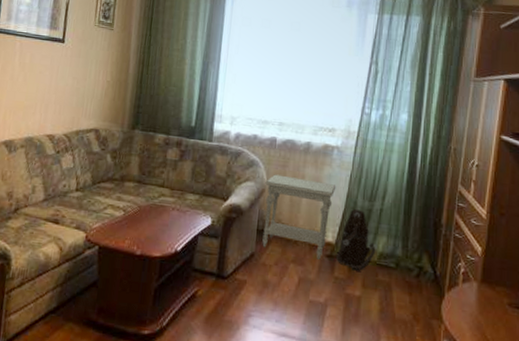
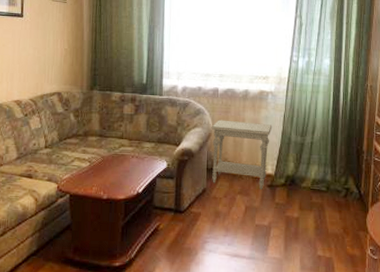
shoulder bag: present [335,209,376,271] -> none [275,144,309,196]

